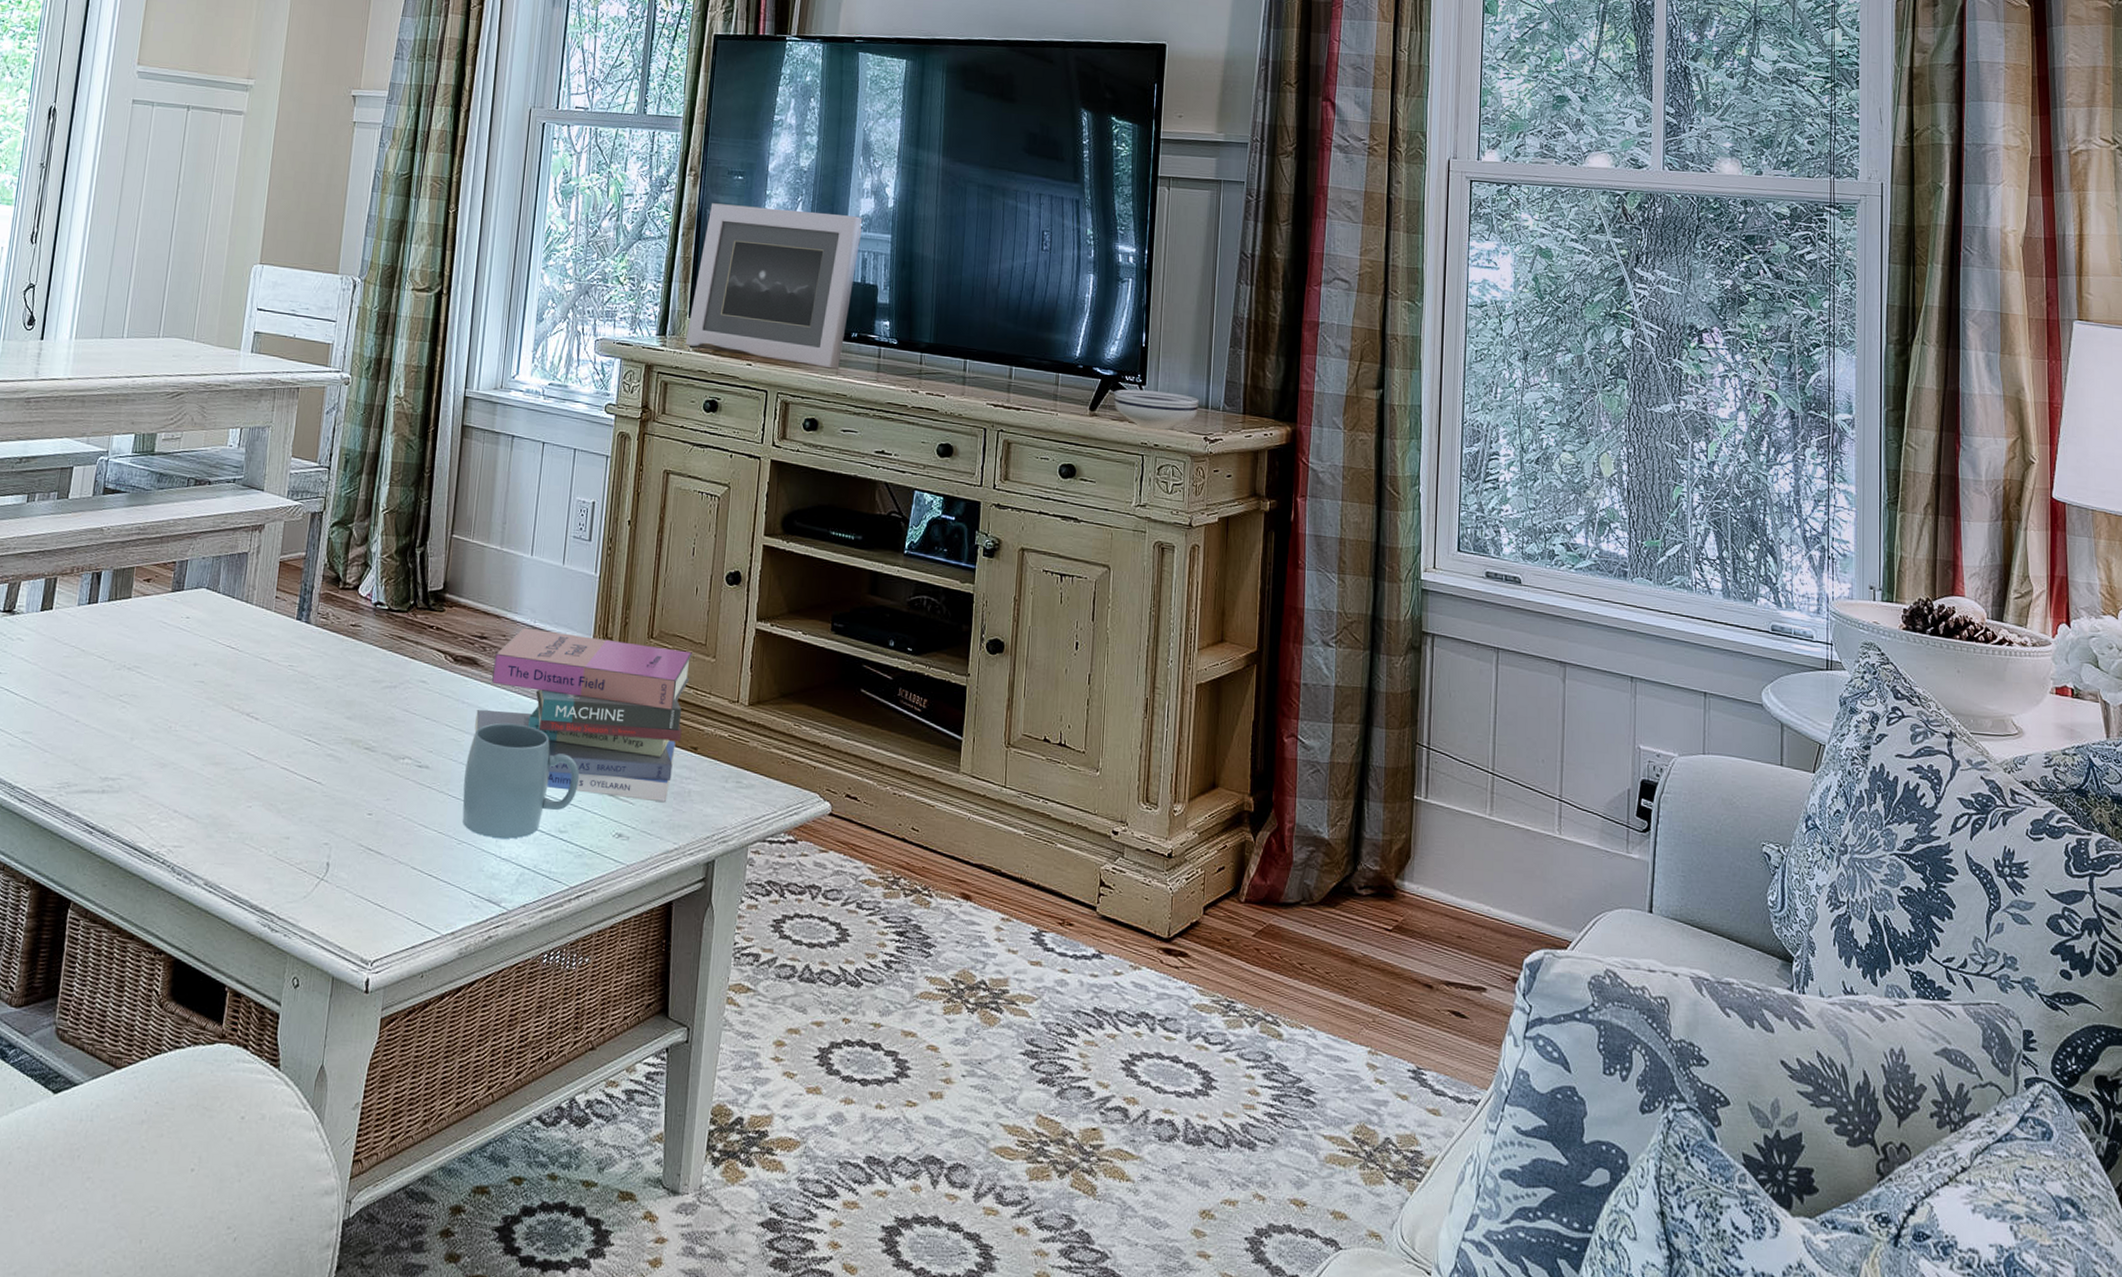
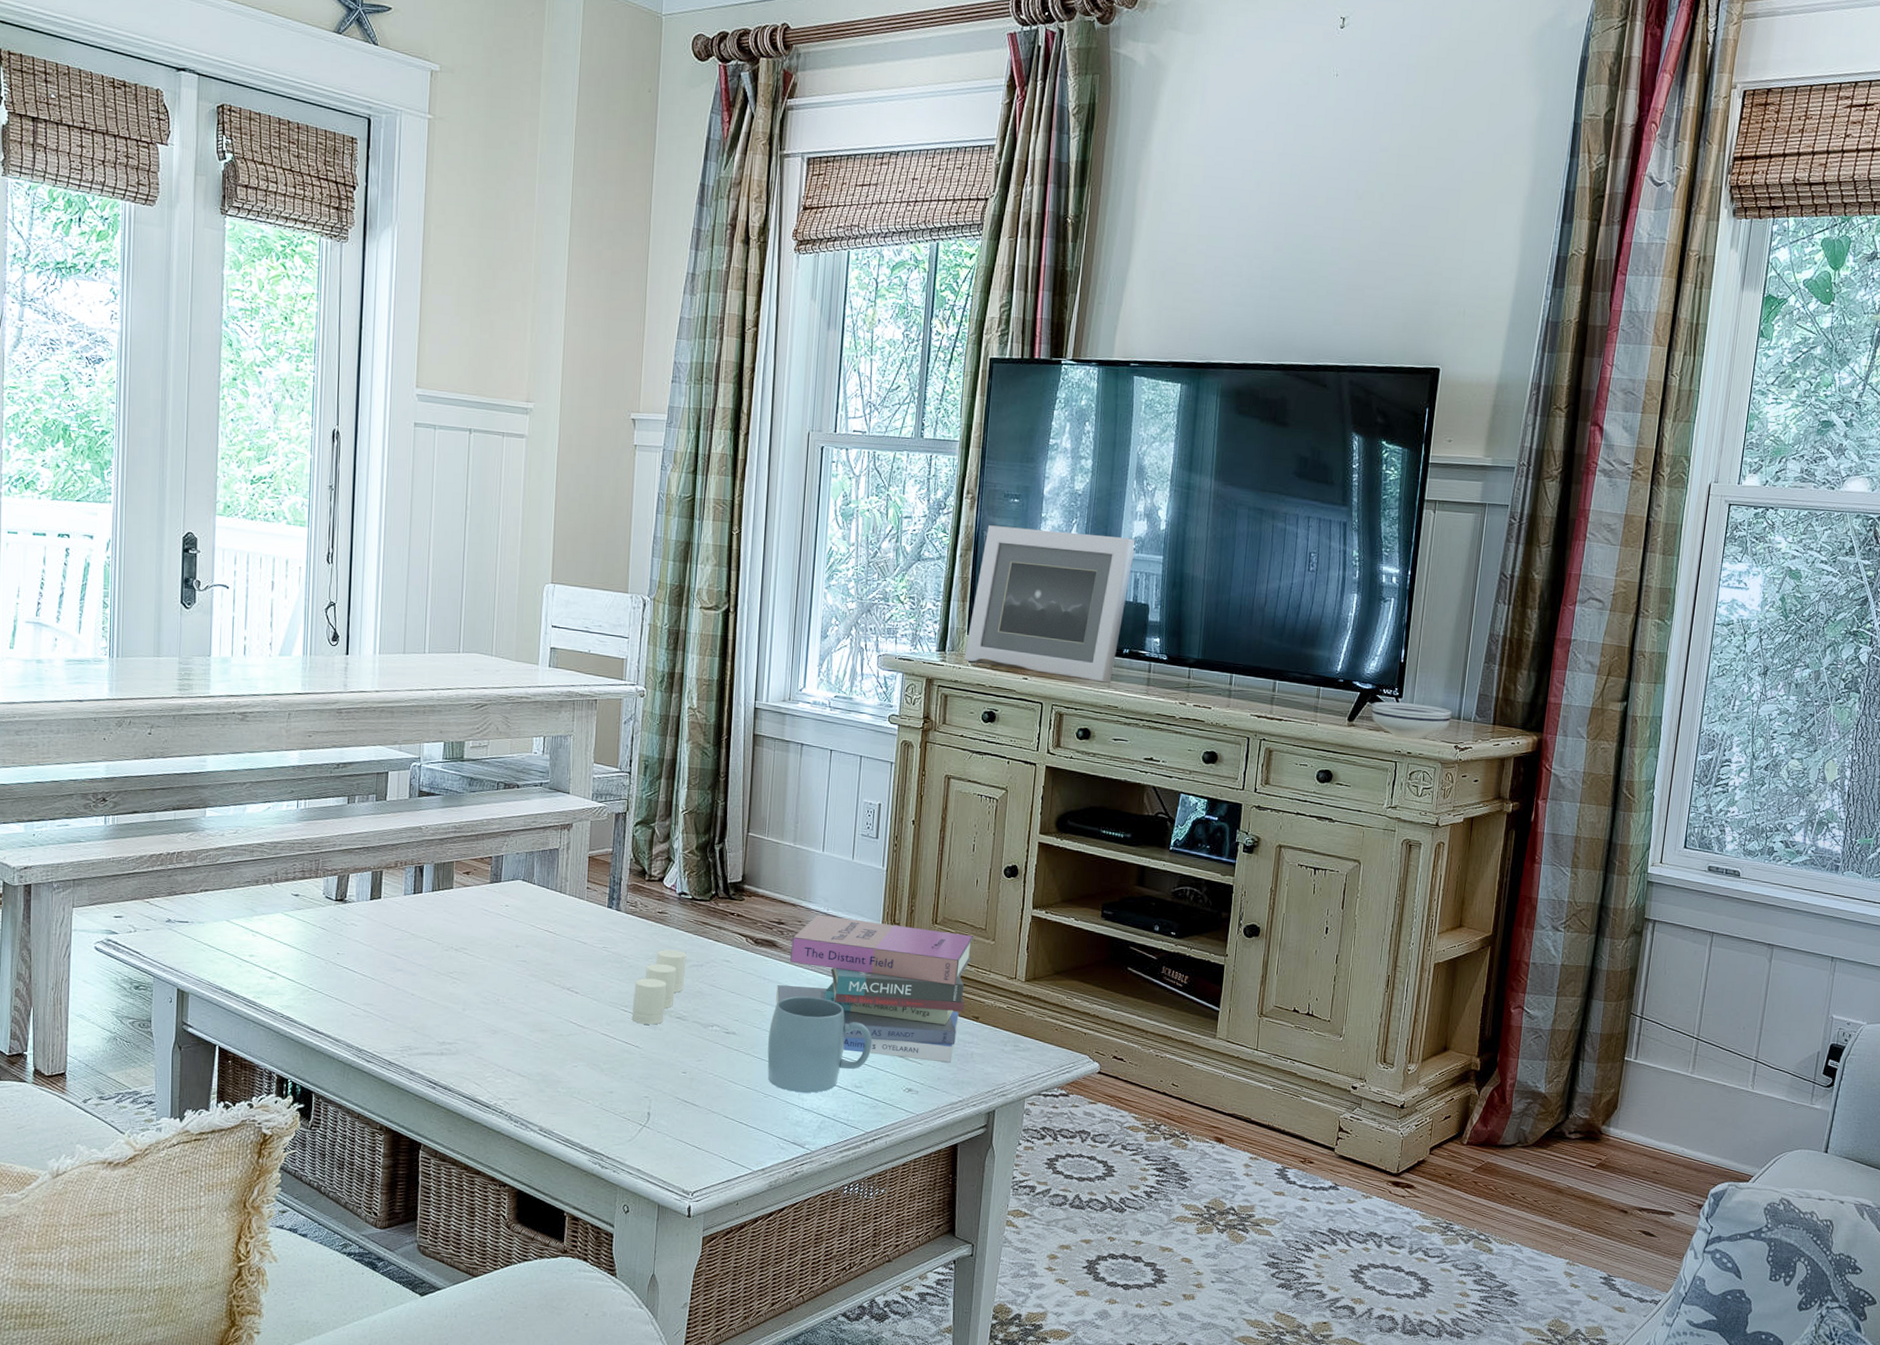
candle: none [315,668,379,757] -> present [631,949,687,1025]

